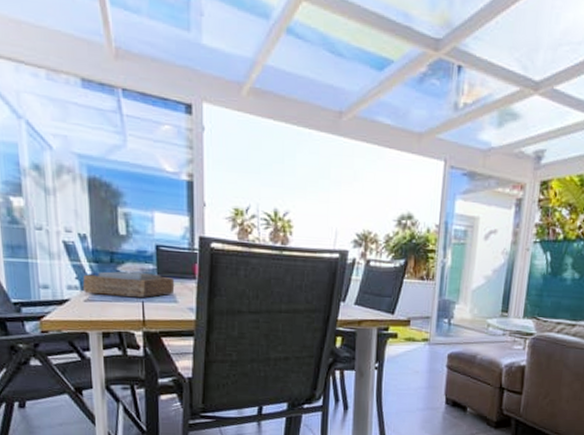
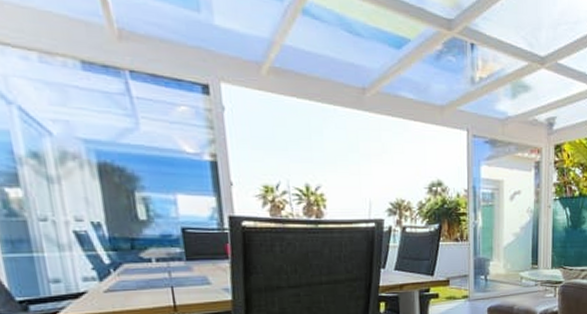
napkin holder: present [82,271,175,299] -> none [100,257,207,284]

